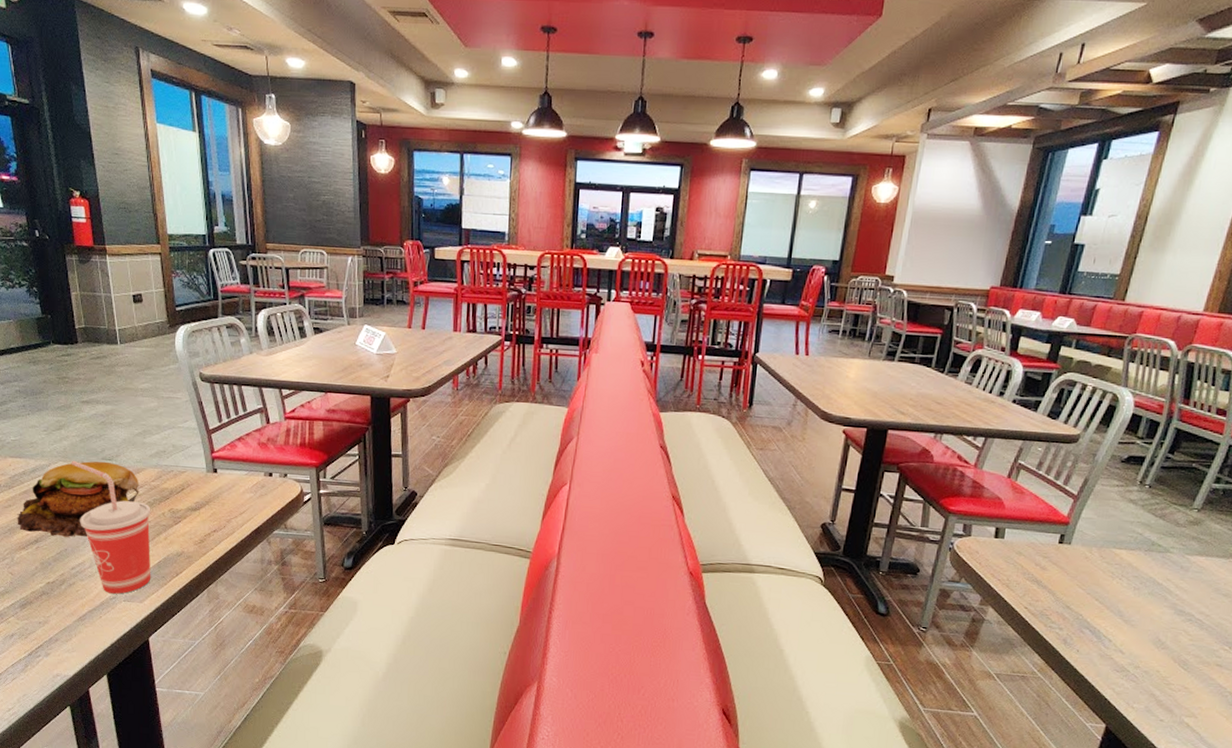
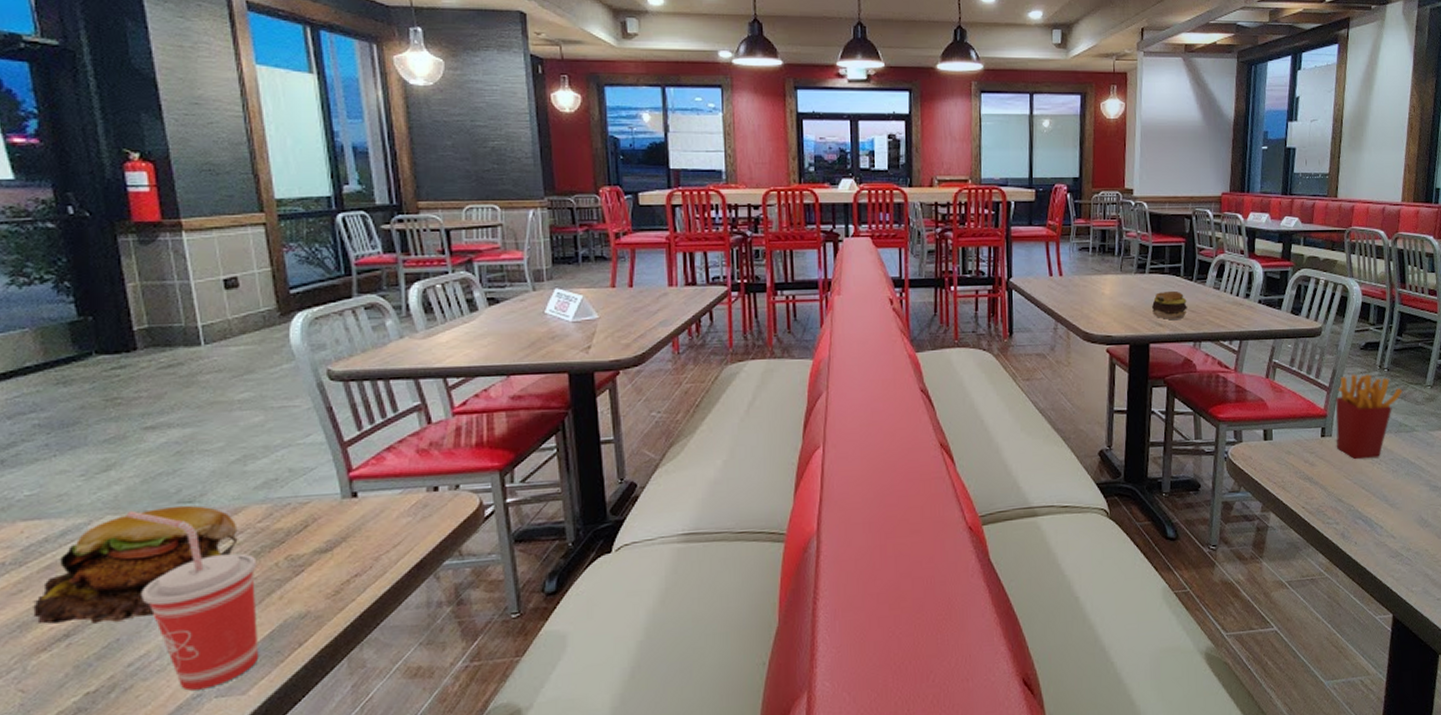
burger: none [895,380,934,409] -> present [1151,290,1187,319]
french fries: none [1074,485,1163,573] -> present [1335,374,1403,460]

